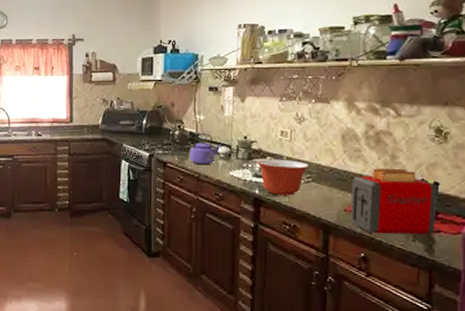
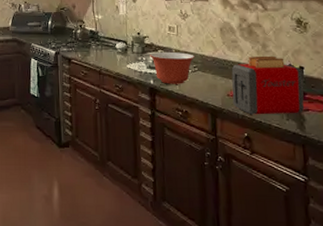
kettle: present [189,133,221,165] -> none [91,31,118,60]

